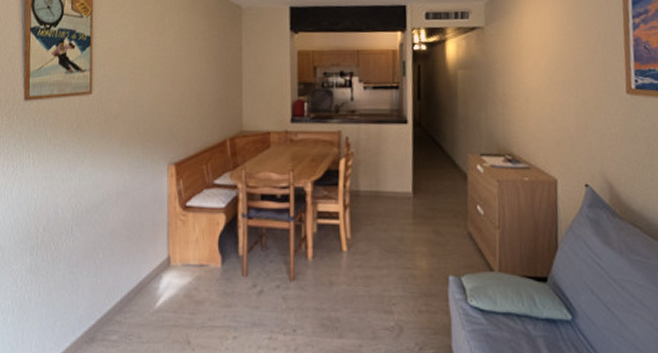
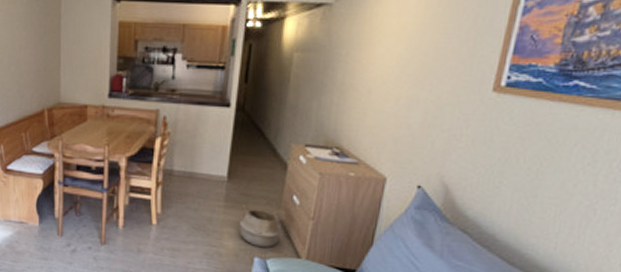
woven basket: none [430,219,474,265] -> present [239,204,287,248]

